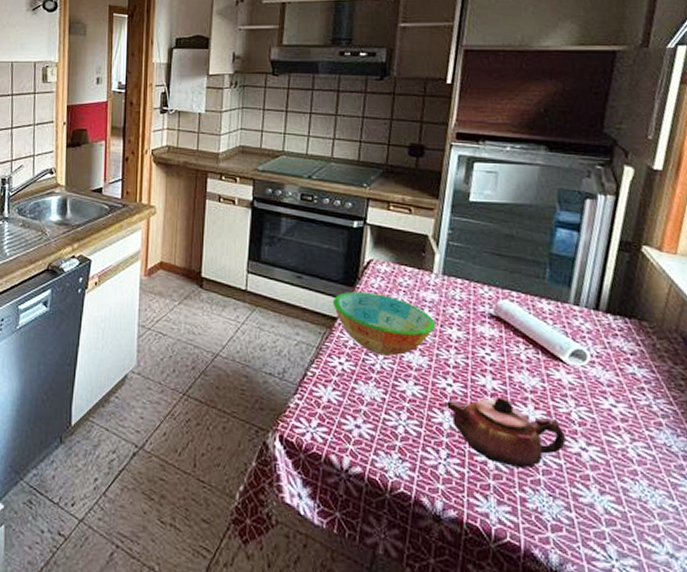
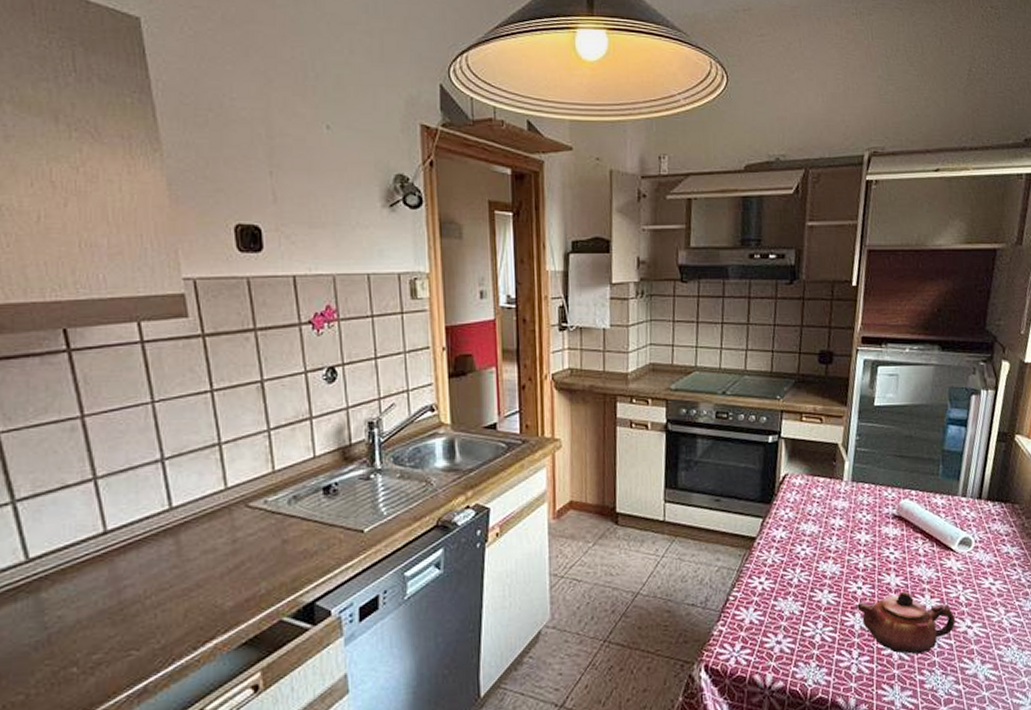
bowl: present [332,291,436,356] -> none [751,507,847,570]

